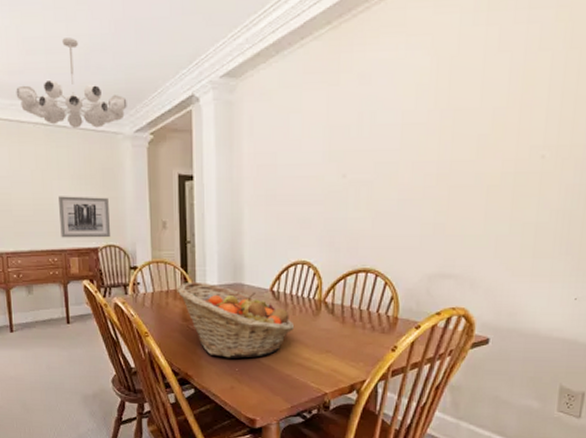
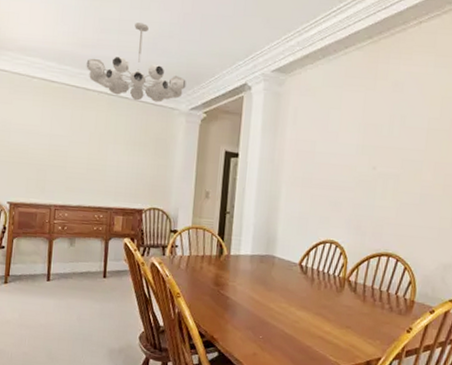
wall art: present [59,196,110,238] -> none [109,159,158,202]
fruit basket: present [178,281,295,358] -> none [213,249,319,327]

